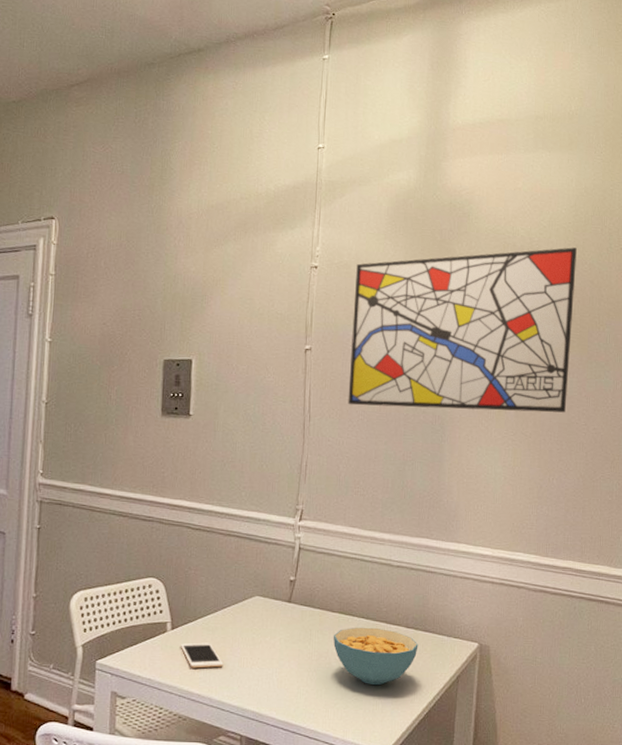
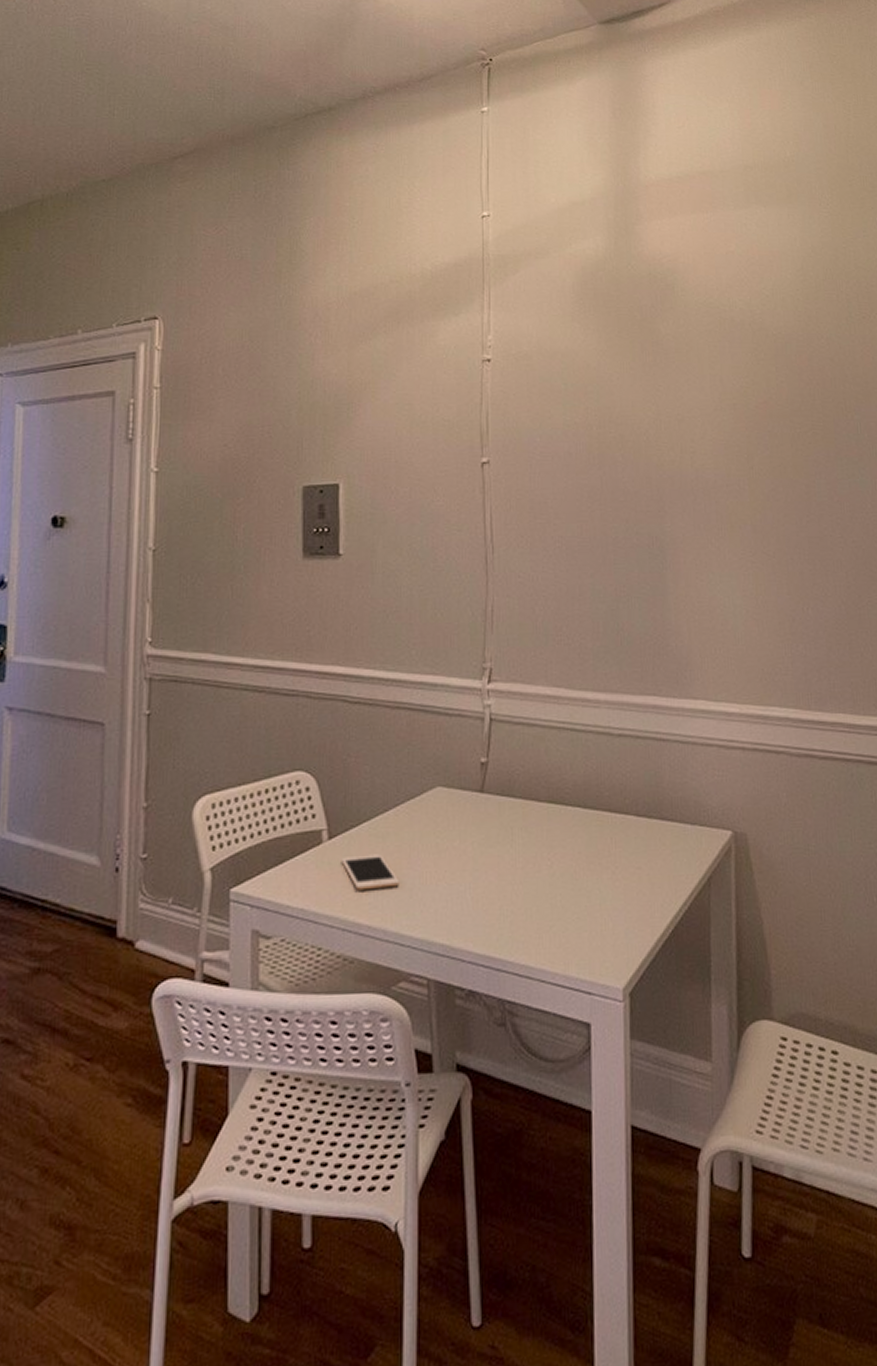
cereal bowl: present [333,627,419,686] -> none [541,818,654,898]
wall art: present [348,247,577,413] -> none [539,319,816,530]

